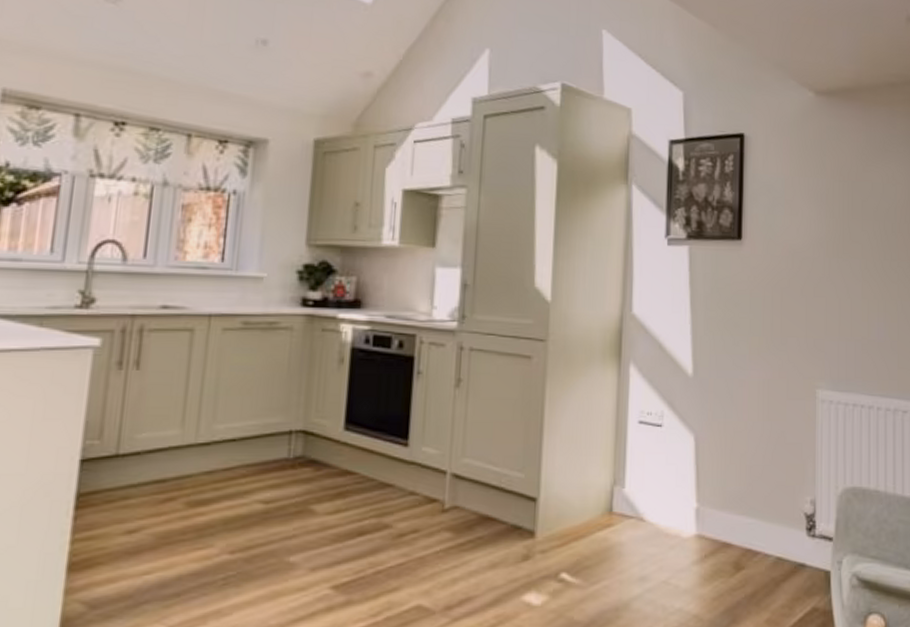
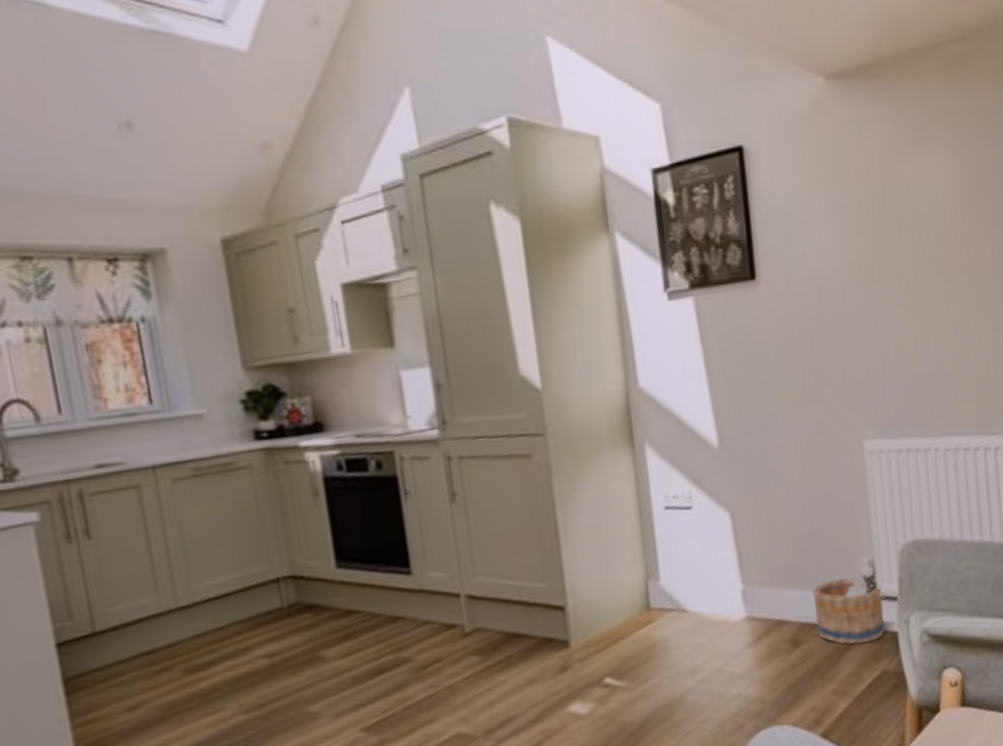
basket: none [758,511,820,578] -> present [812,578,884,645]

